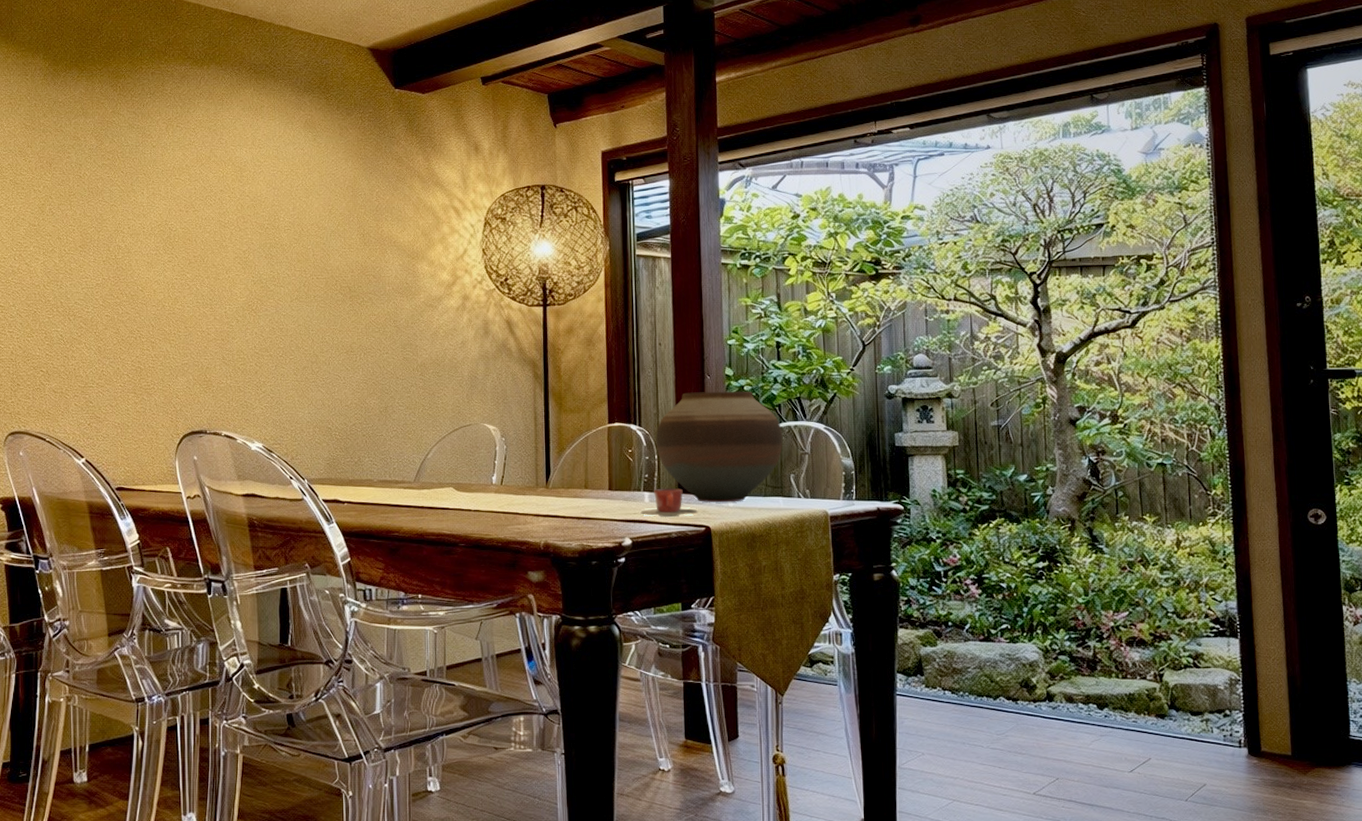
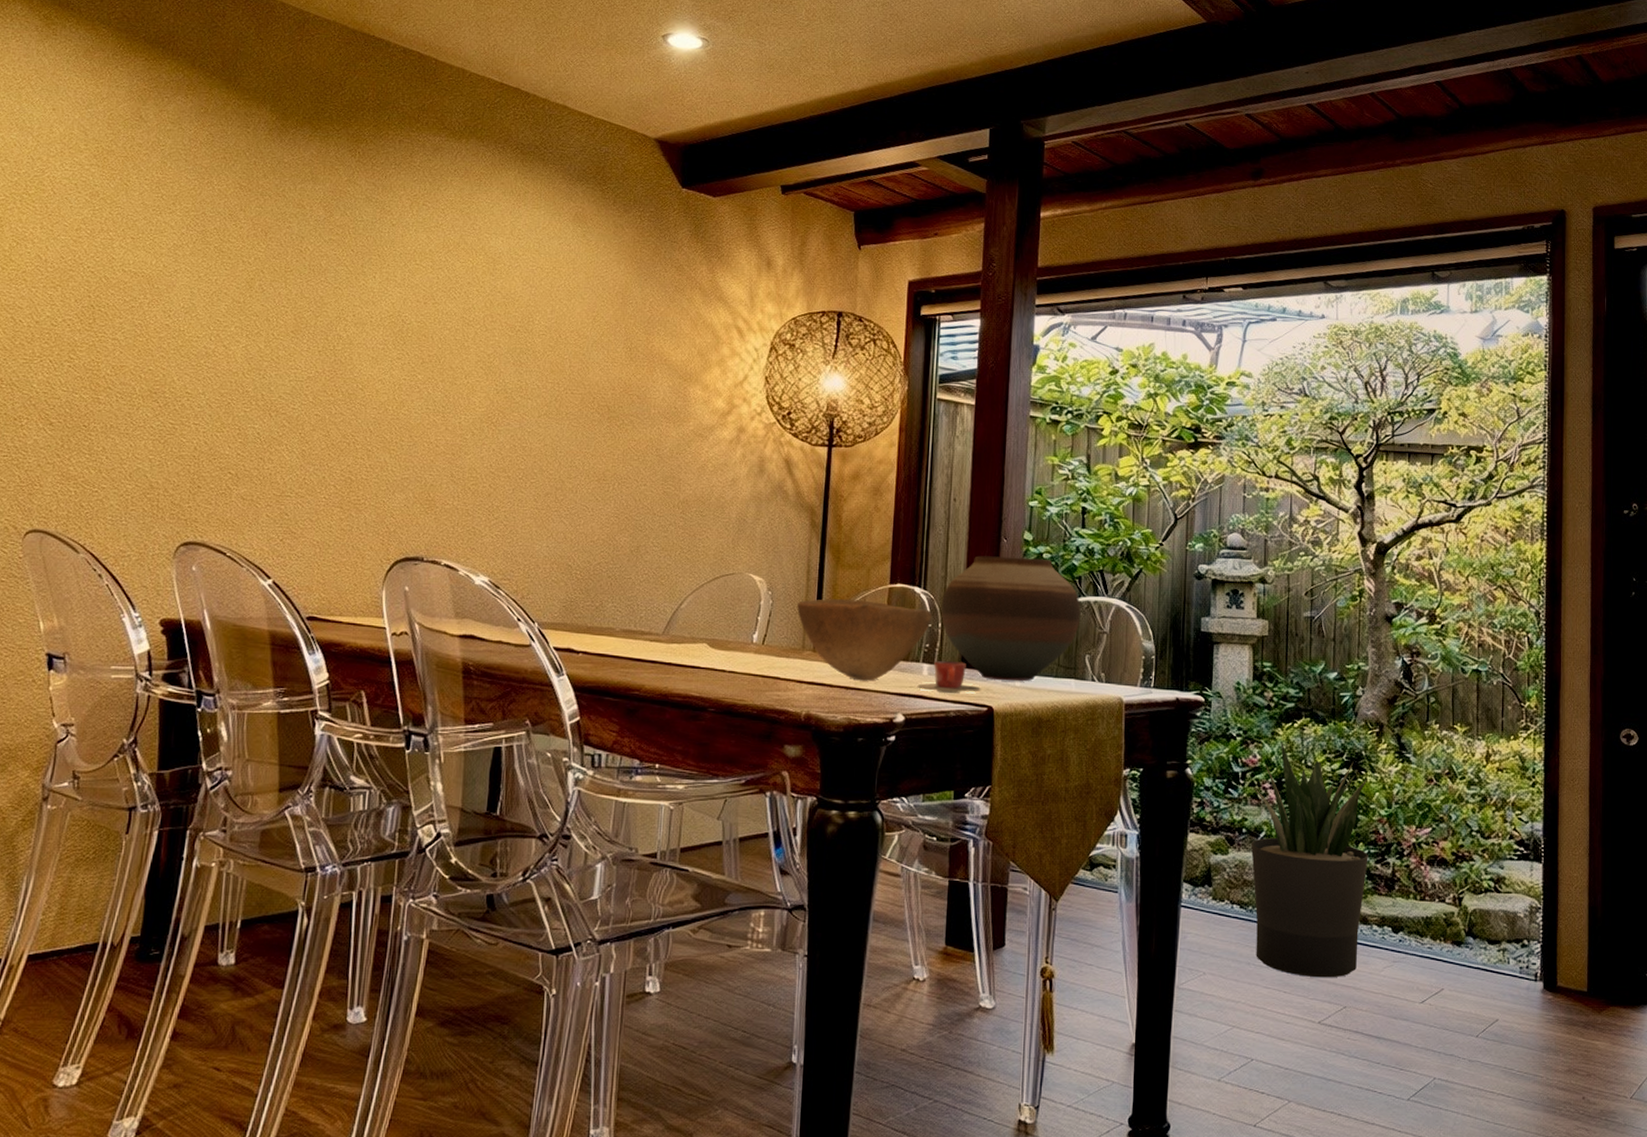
bowl: none [528,440,649,511] -> present [797,599,933,681]
planter: none [955,541,1070,753] -> present [1251,741,1368,978]

